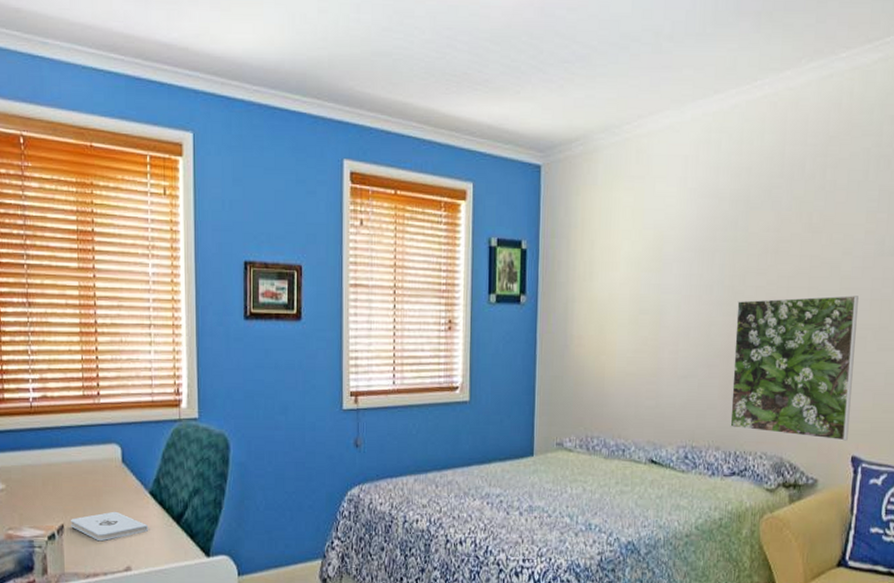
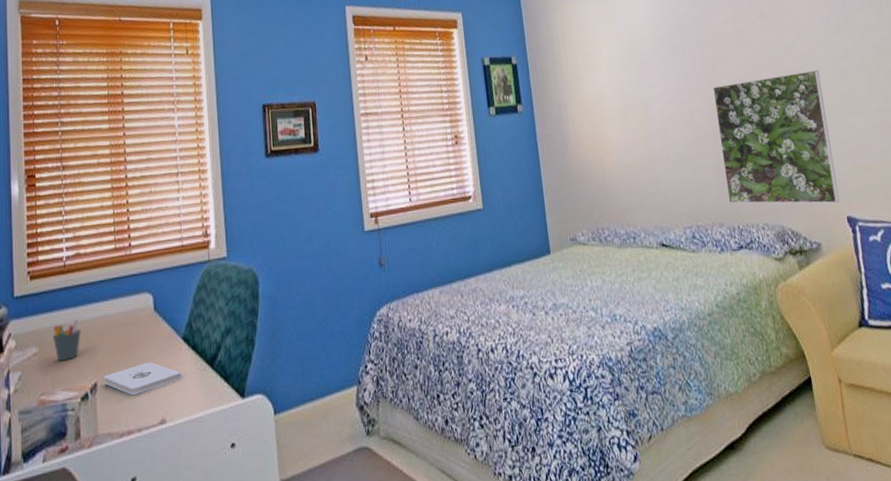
pen holder: none [19,461,48,499] -> present [52,319,81,361]

